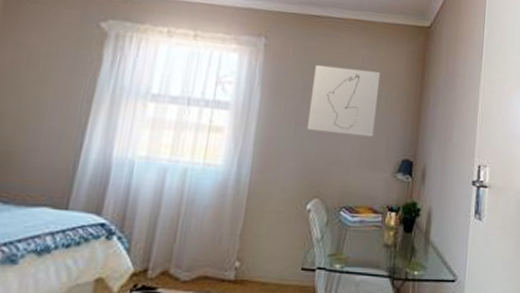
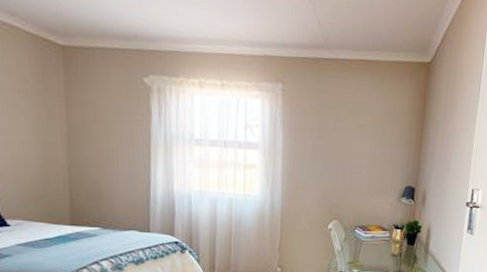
wall art: present [306,65,381,137] -> none [323,105,386,168]

